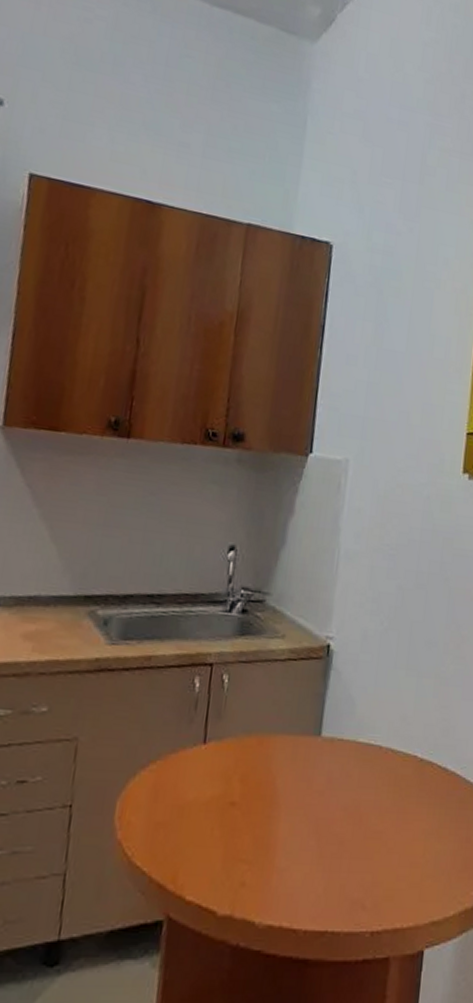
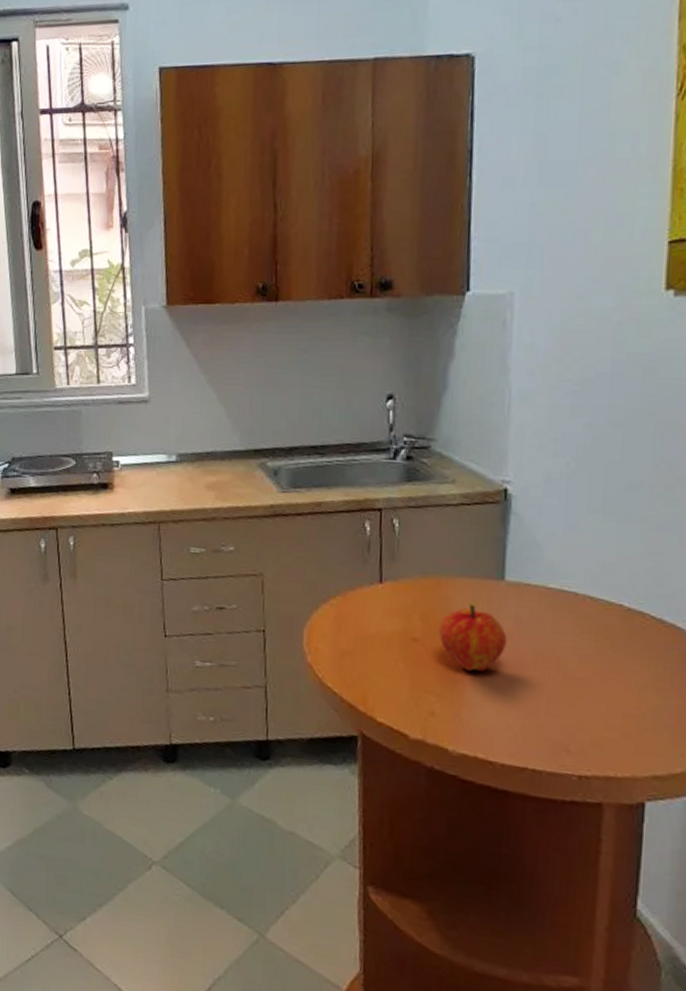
fruit: none [256,761,320,833] -> present [439,603,508,671]

